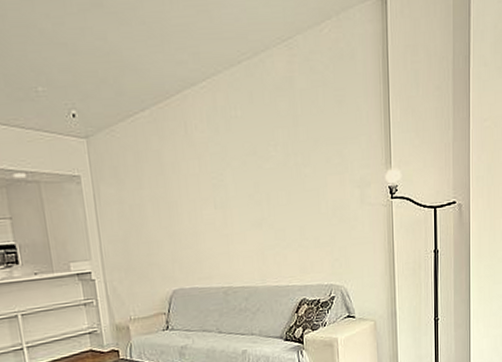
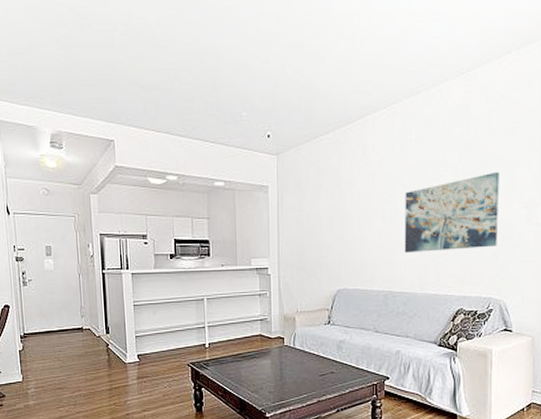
wall art: none [235,149,334,244] -> present [404,171,499,254]

